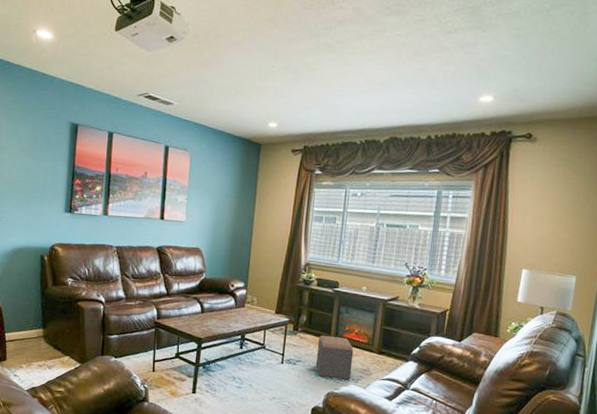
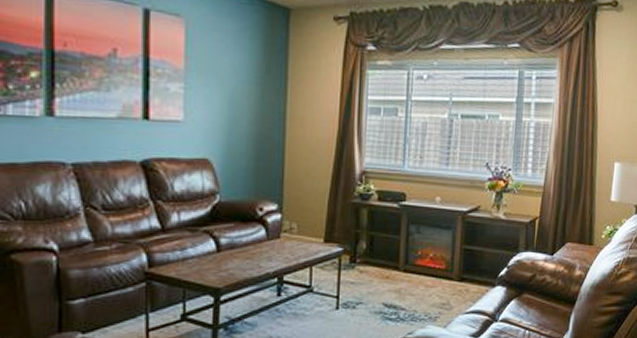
footstool: present [315,335,354,380] -> none [381,265,429,320]

